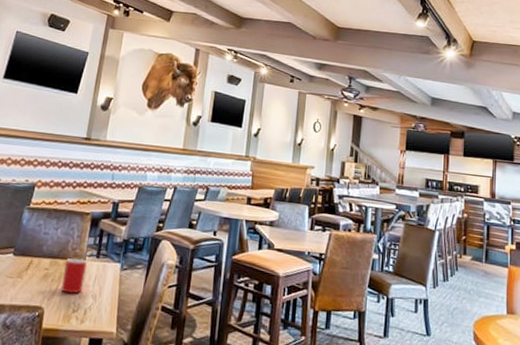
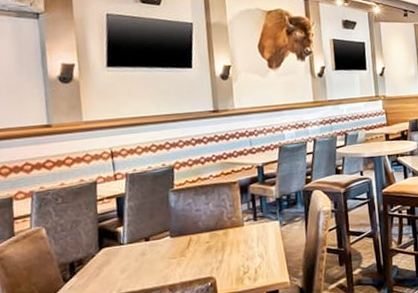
cup: present [60,257,88,294] -> none [225,225,249,259]

